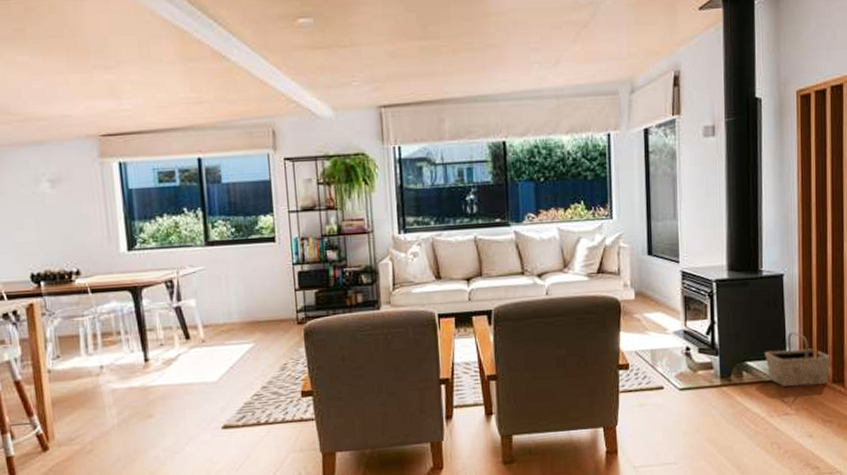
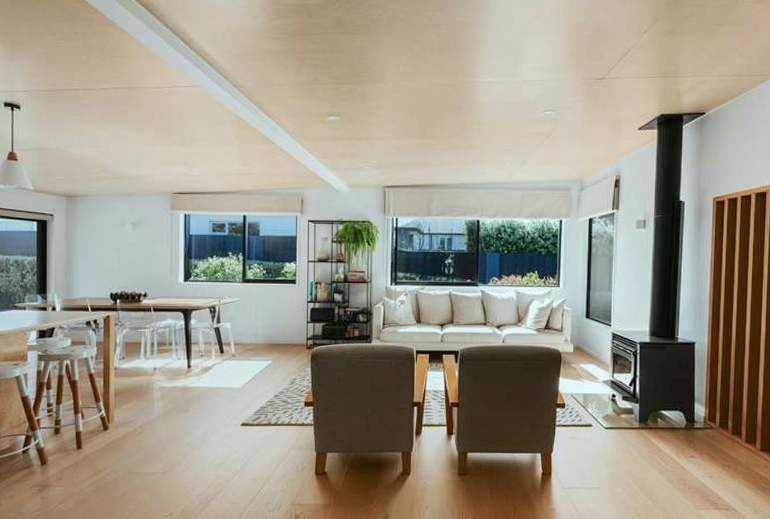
basket: present [765,332,832,387] -> none [676,390,732,436]

